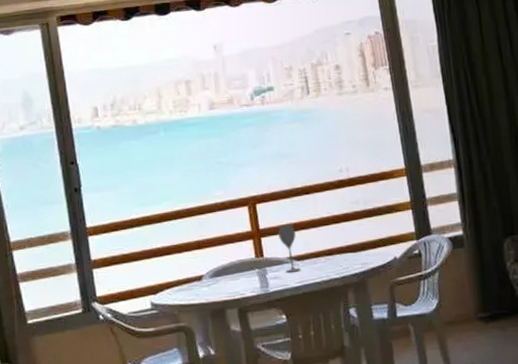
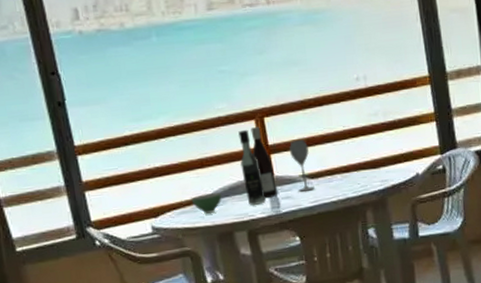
bowl: none [188,272,216,292] -> present [191,192,222,214]
bottle: none [233,214,256,284] -> present [238,129,266,205]
bottle: none [244,212,266,278] -> present [250,127,277,198]

